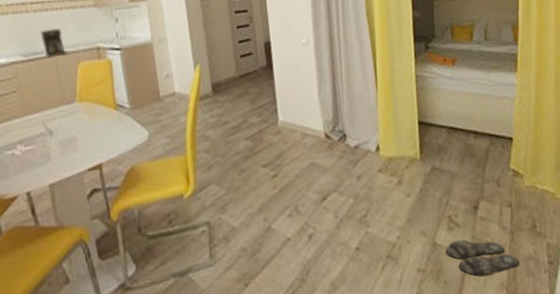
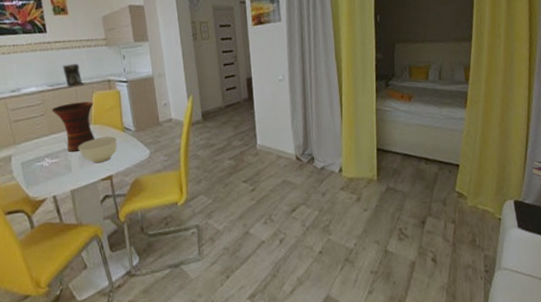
vase: none [25,74,80,137] -> present [51,101,95,153]
bowl: none [59,115,108,150] -> present [78,136,117,164]
slippers: present [445,239,520,277] -> none [395,249,460,280]

